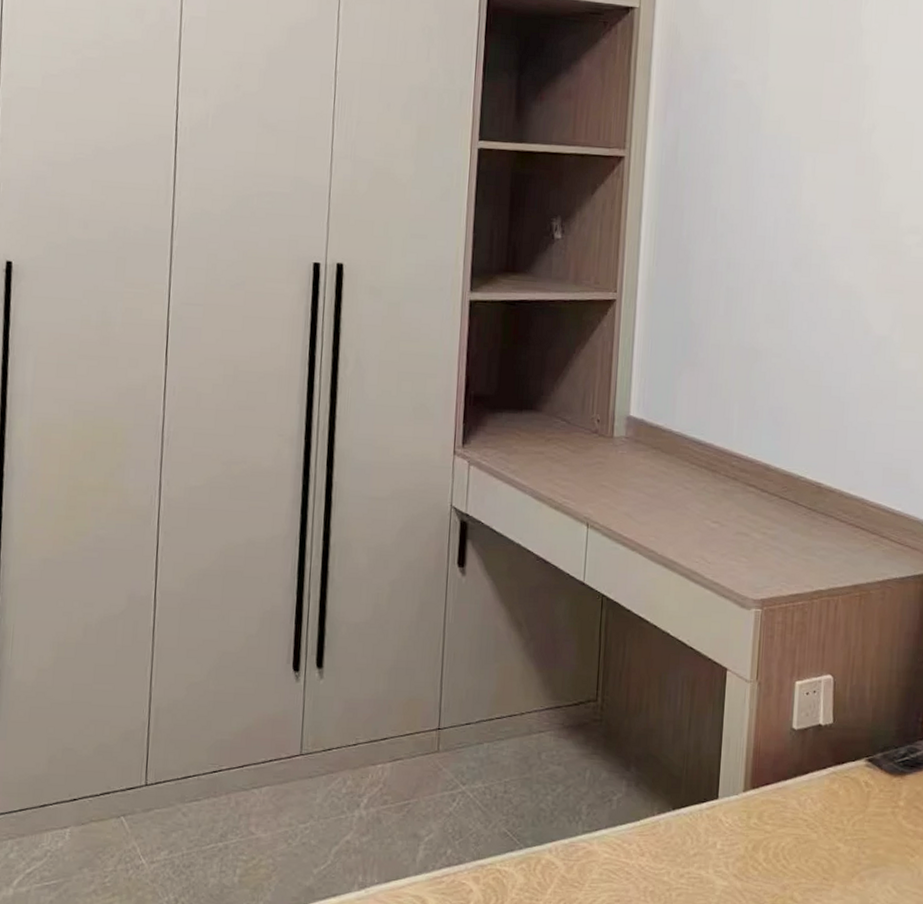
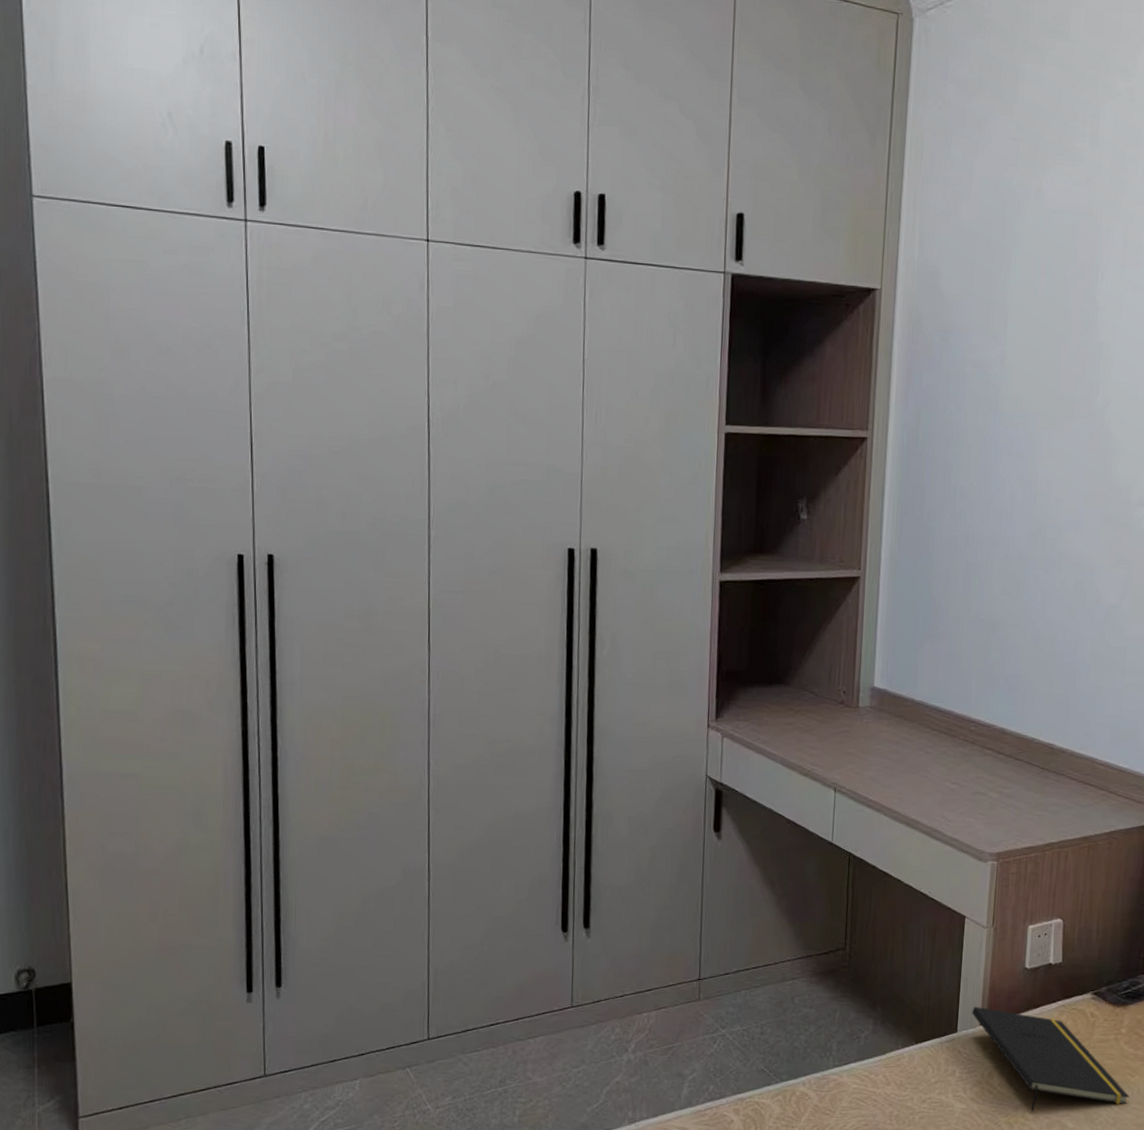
notepad: none [734,769,910,893] -> present [972,1006,1130,1112]

